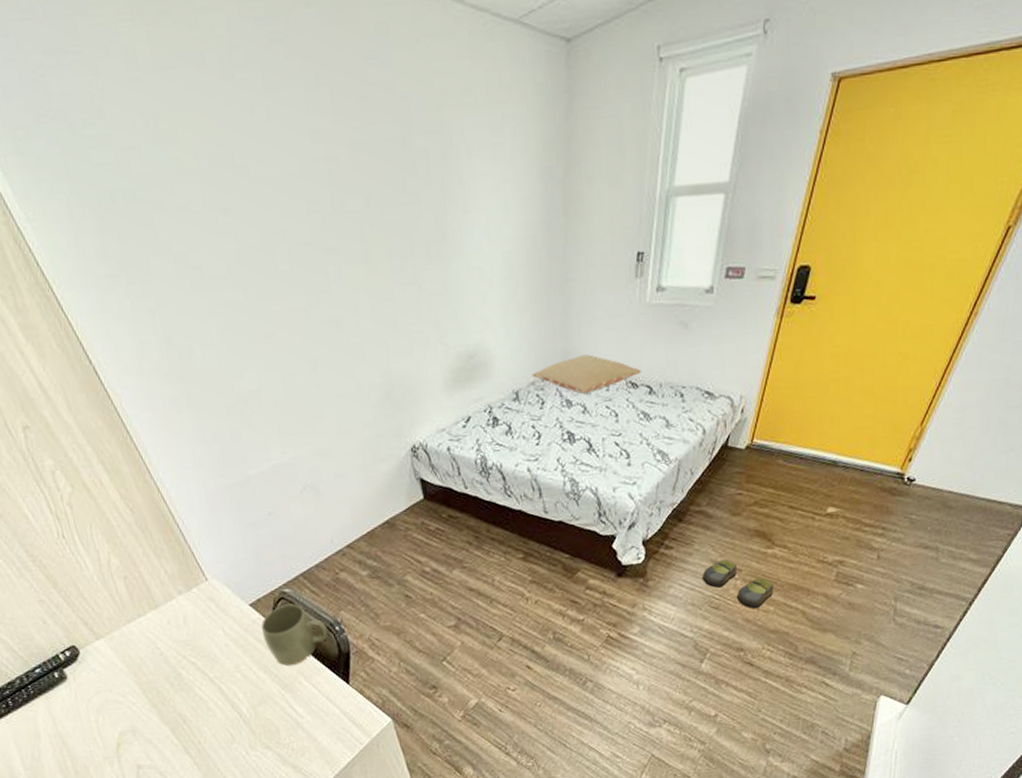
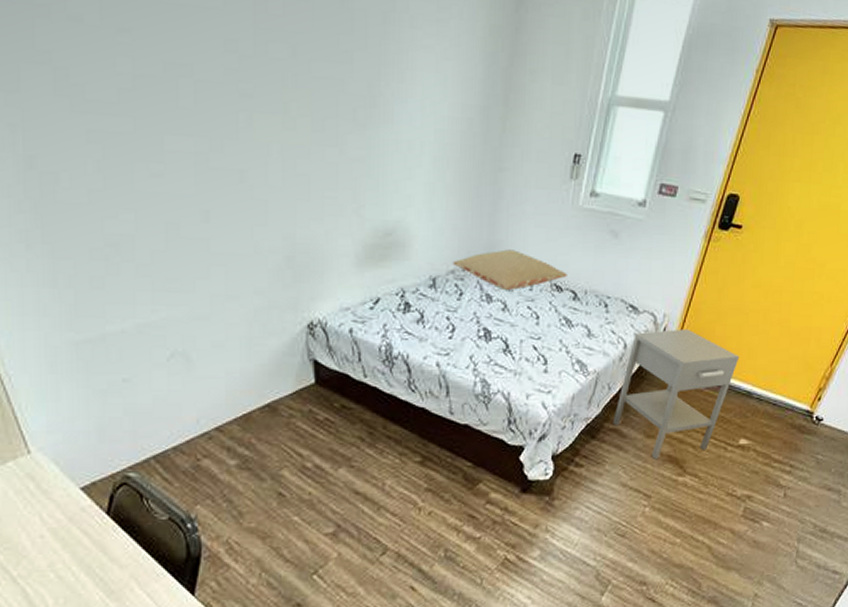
mug: present [260,603,328,666] -> none [91,491,176,567]
nightstand: none [698,407,822,535] -> present [613,328,740,459]
slippers: present [702,559,774,609] -> none [610,484,682,540]

